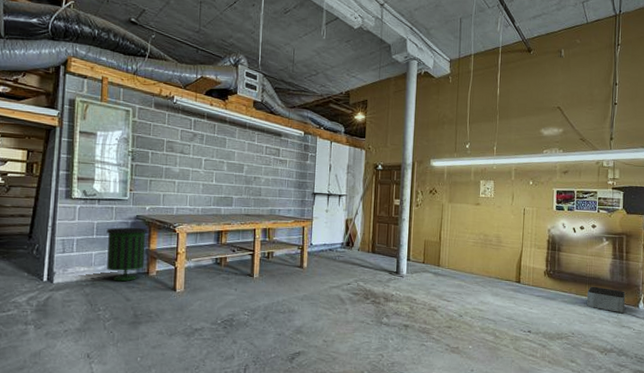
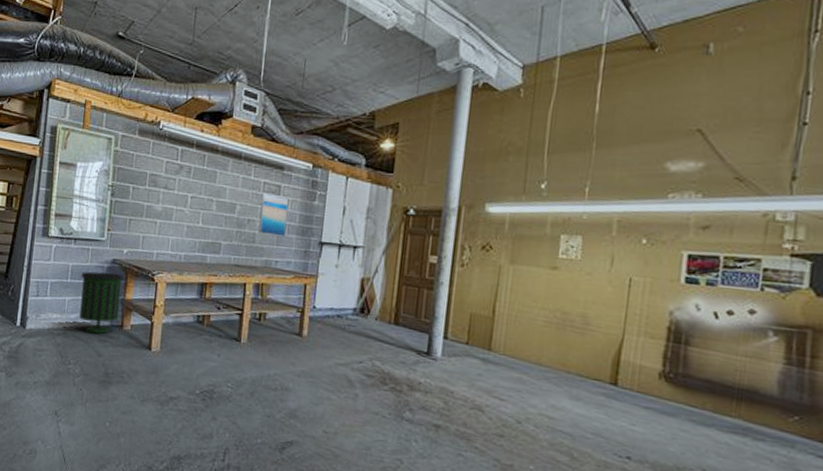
wall art: none [263,155,287,190] -> present [258,193,290,237]
storage bin: present [587,286,626,313] -> none [732,402,806,450]

